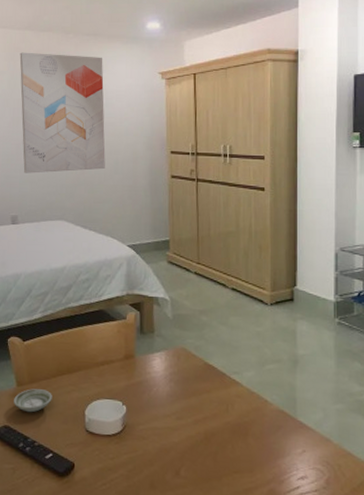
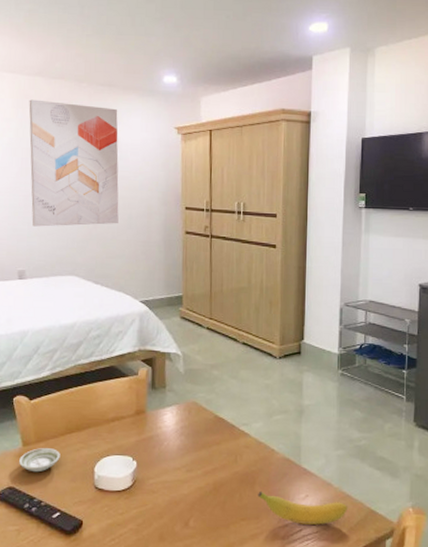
banana: none [251,443,349,483] -> present [258,491,347,525]

